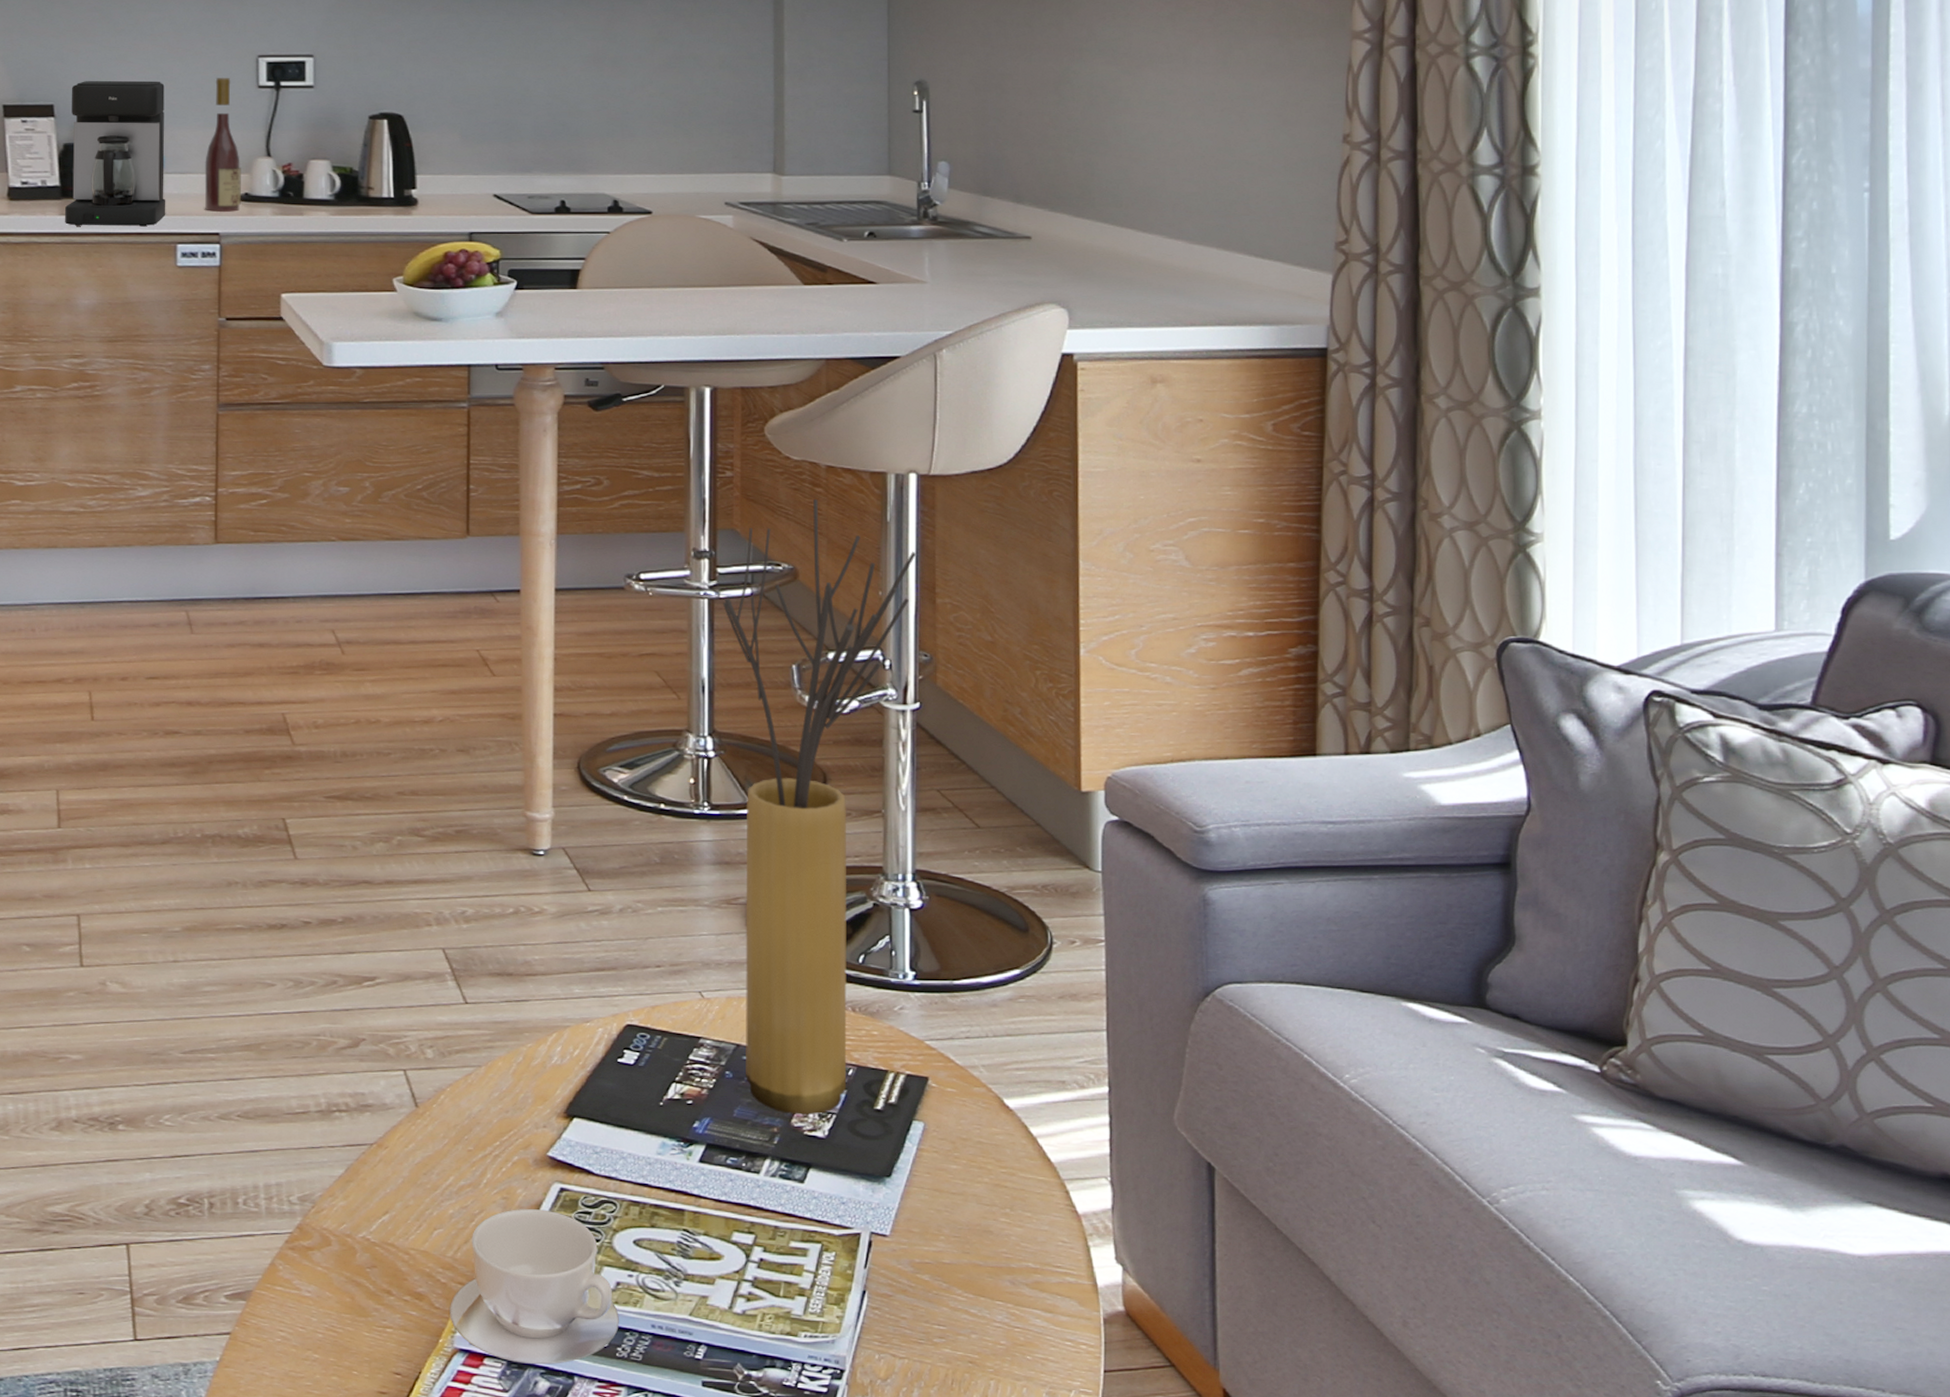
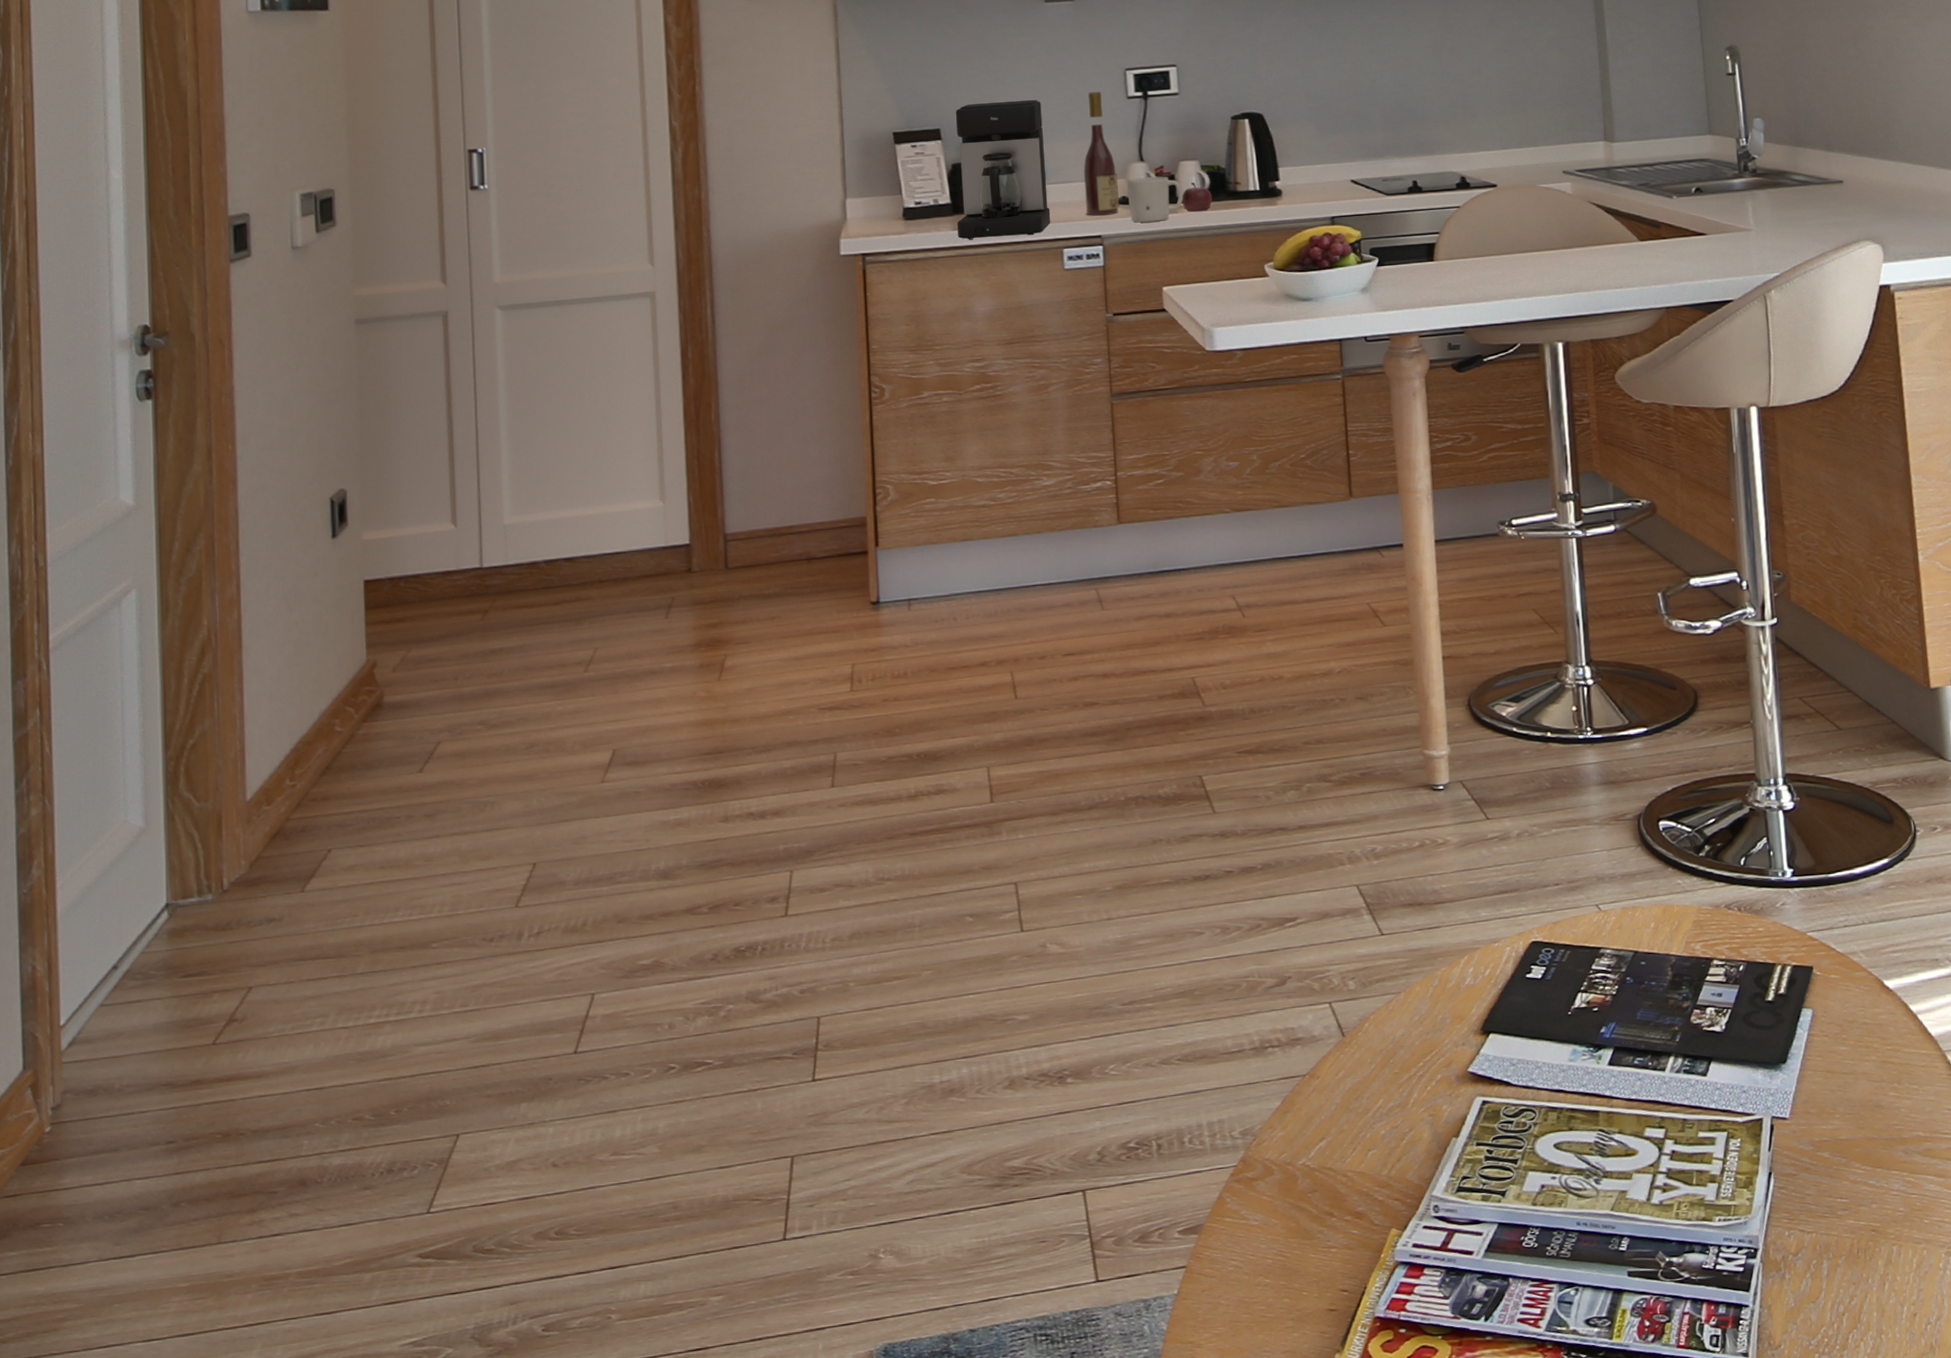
mug: none [250,174,311,223] -> present [1126,176,1184,223]
fruit: none [309,184,342,216] -> present [1181,183,1213,213]
teacup: present [450,1209,619,1365] -> none [1388,1122,1547,1271]
vase: present [722,499,917,1116] -> none [1589,438,1763,1013]

